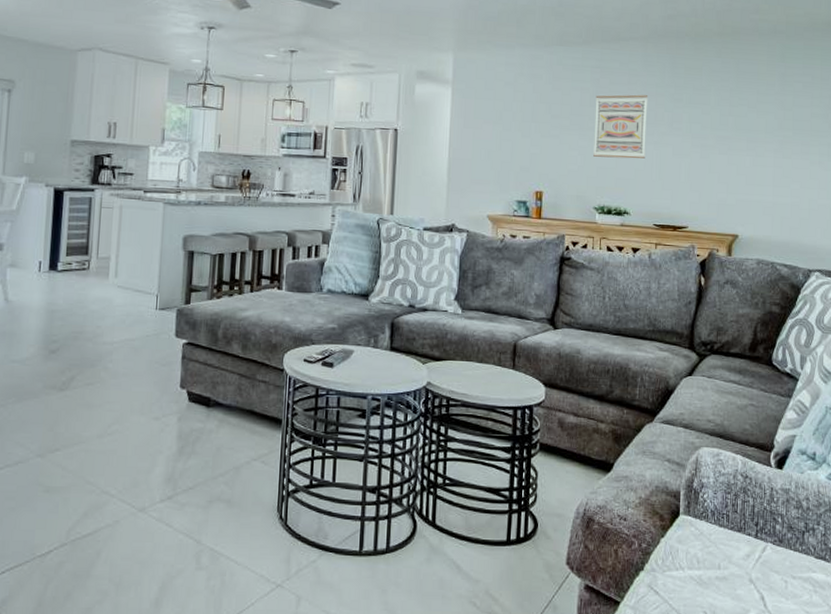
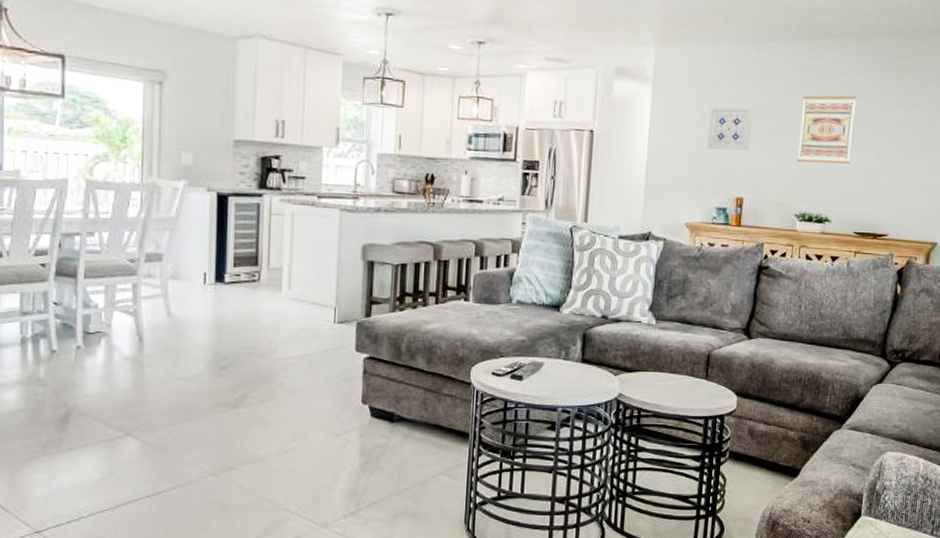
wall art: none [505,106,548,147] -> present [707,107,753,151]

